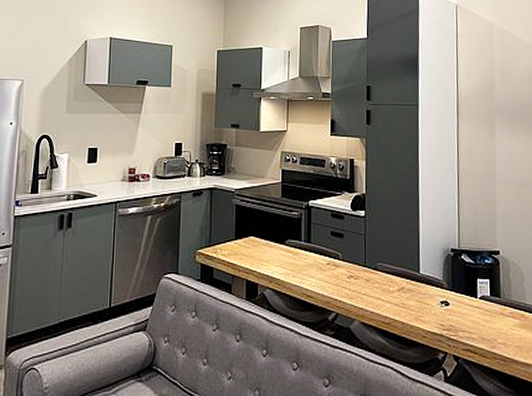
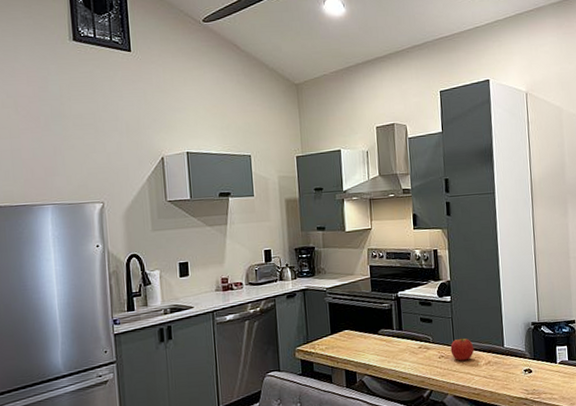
apple: none [361,258,387,284] -> present [450,338,474,361]

